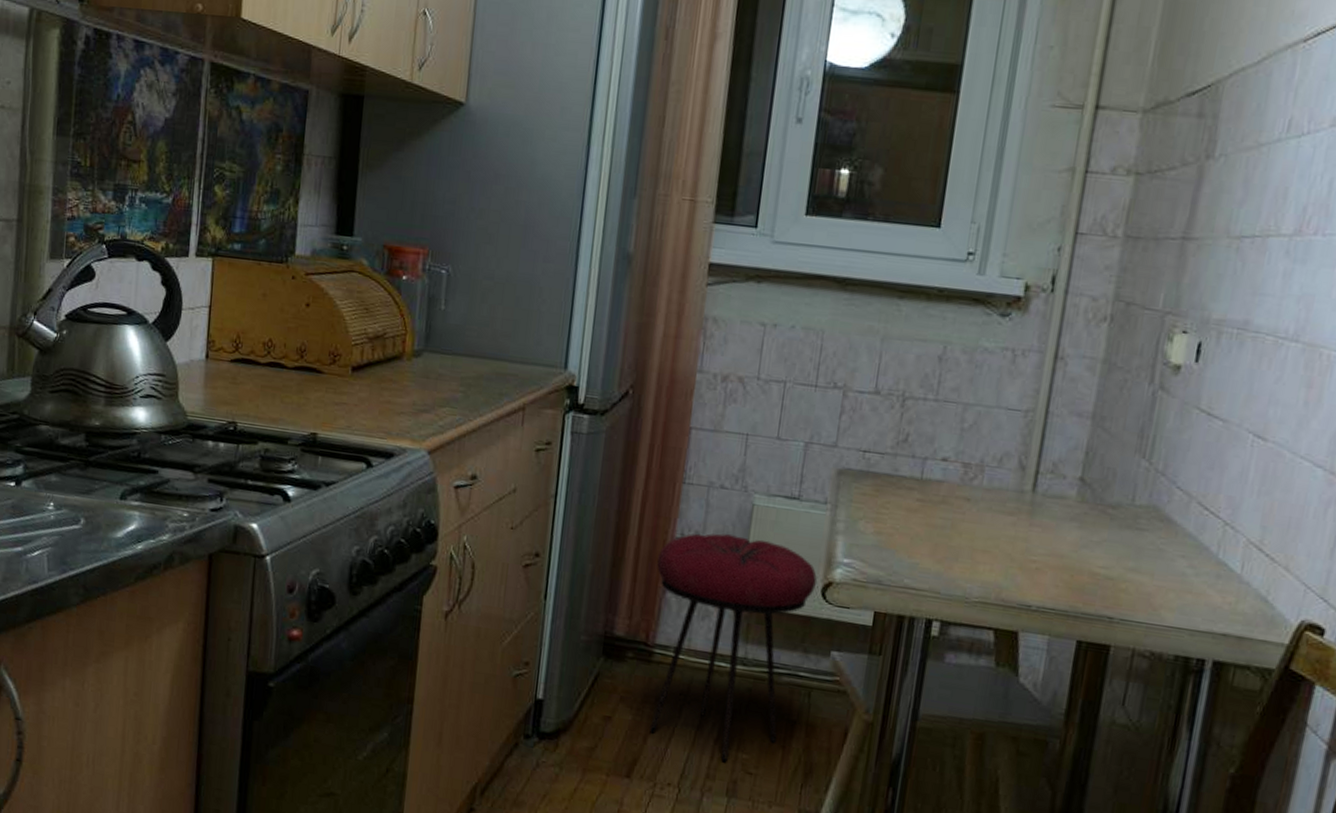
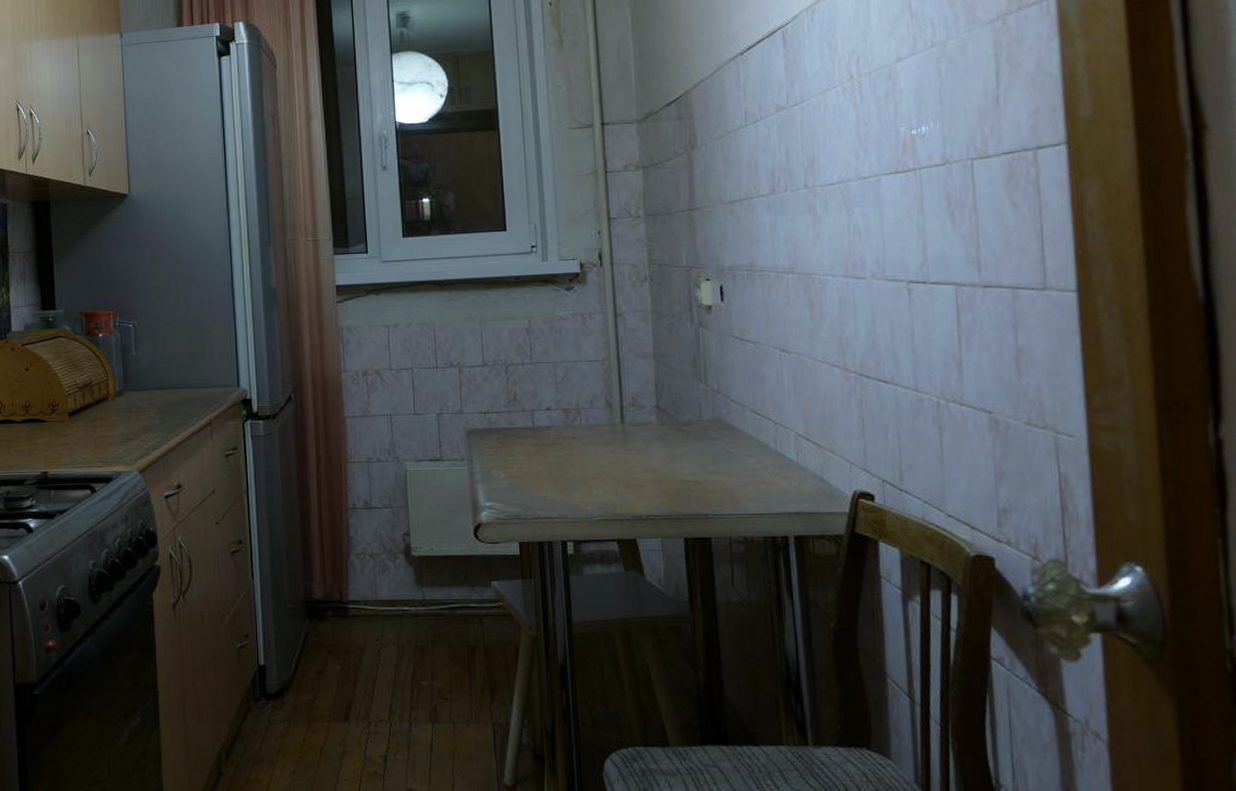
stool: present [649,533,817,762] -> none [338,498,468,692]

